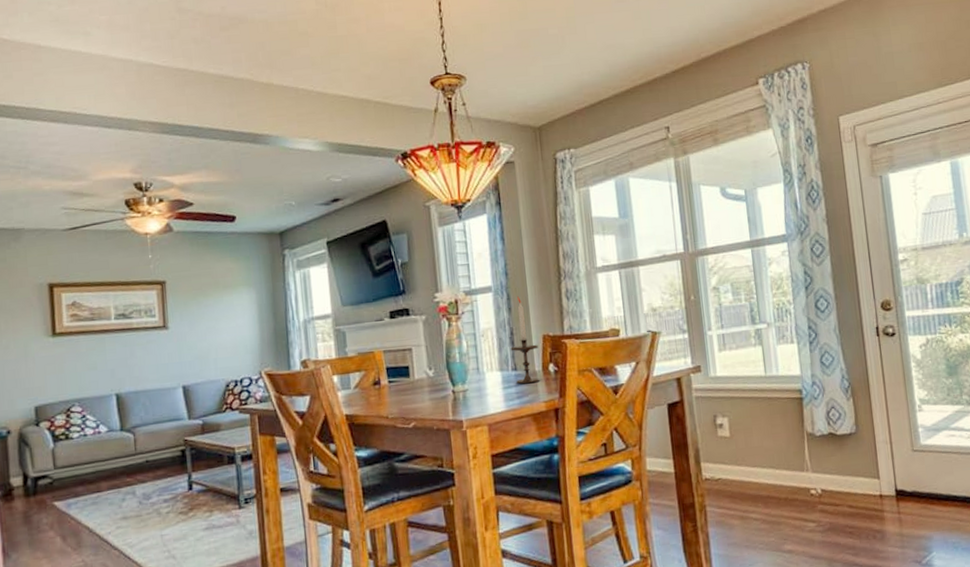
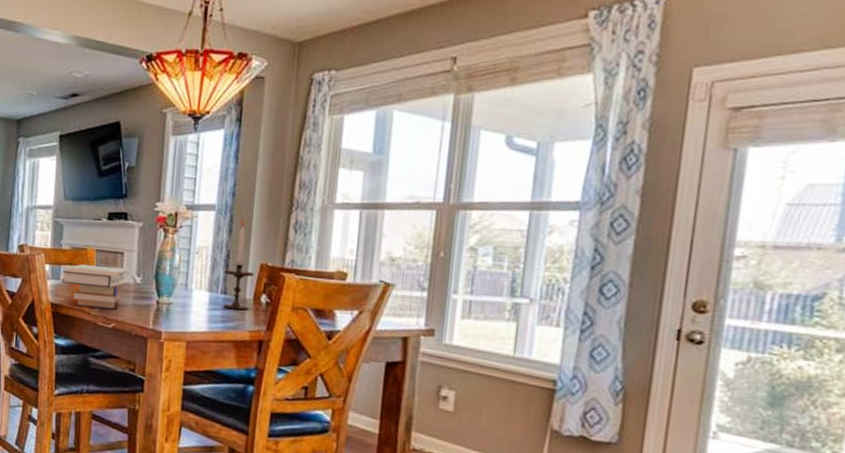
books: none [352,363,422,413] -> present [61,264,131,309]

